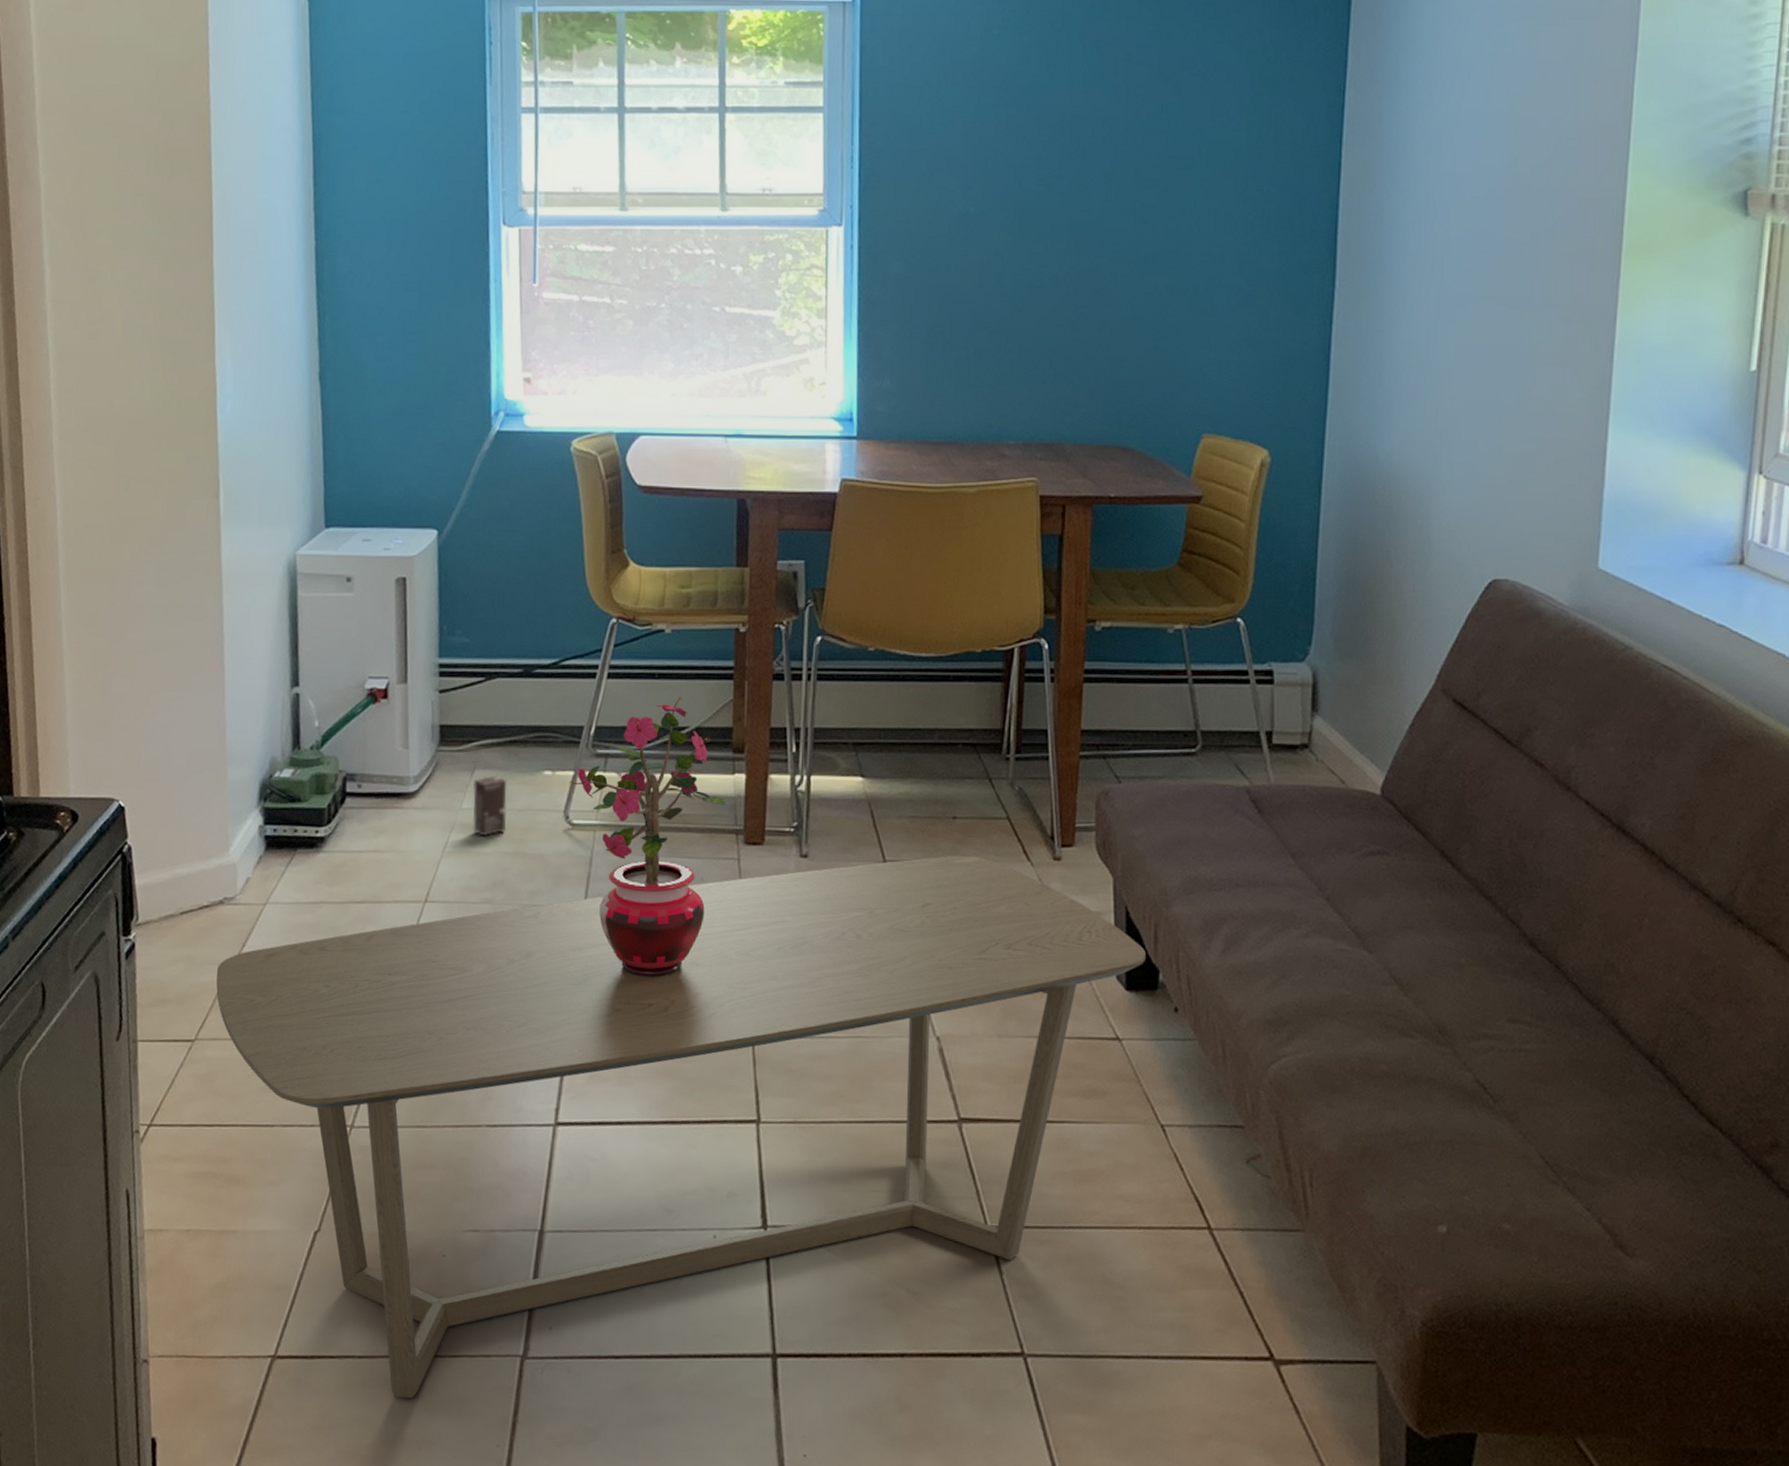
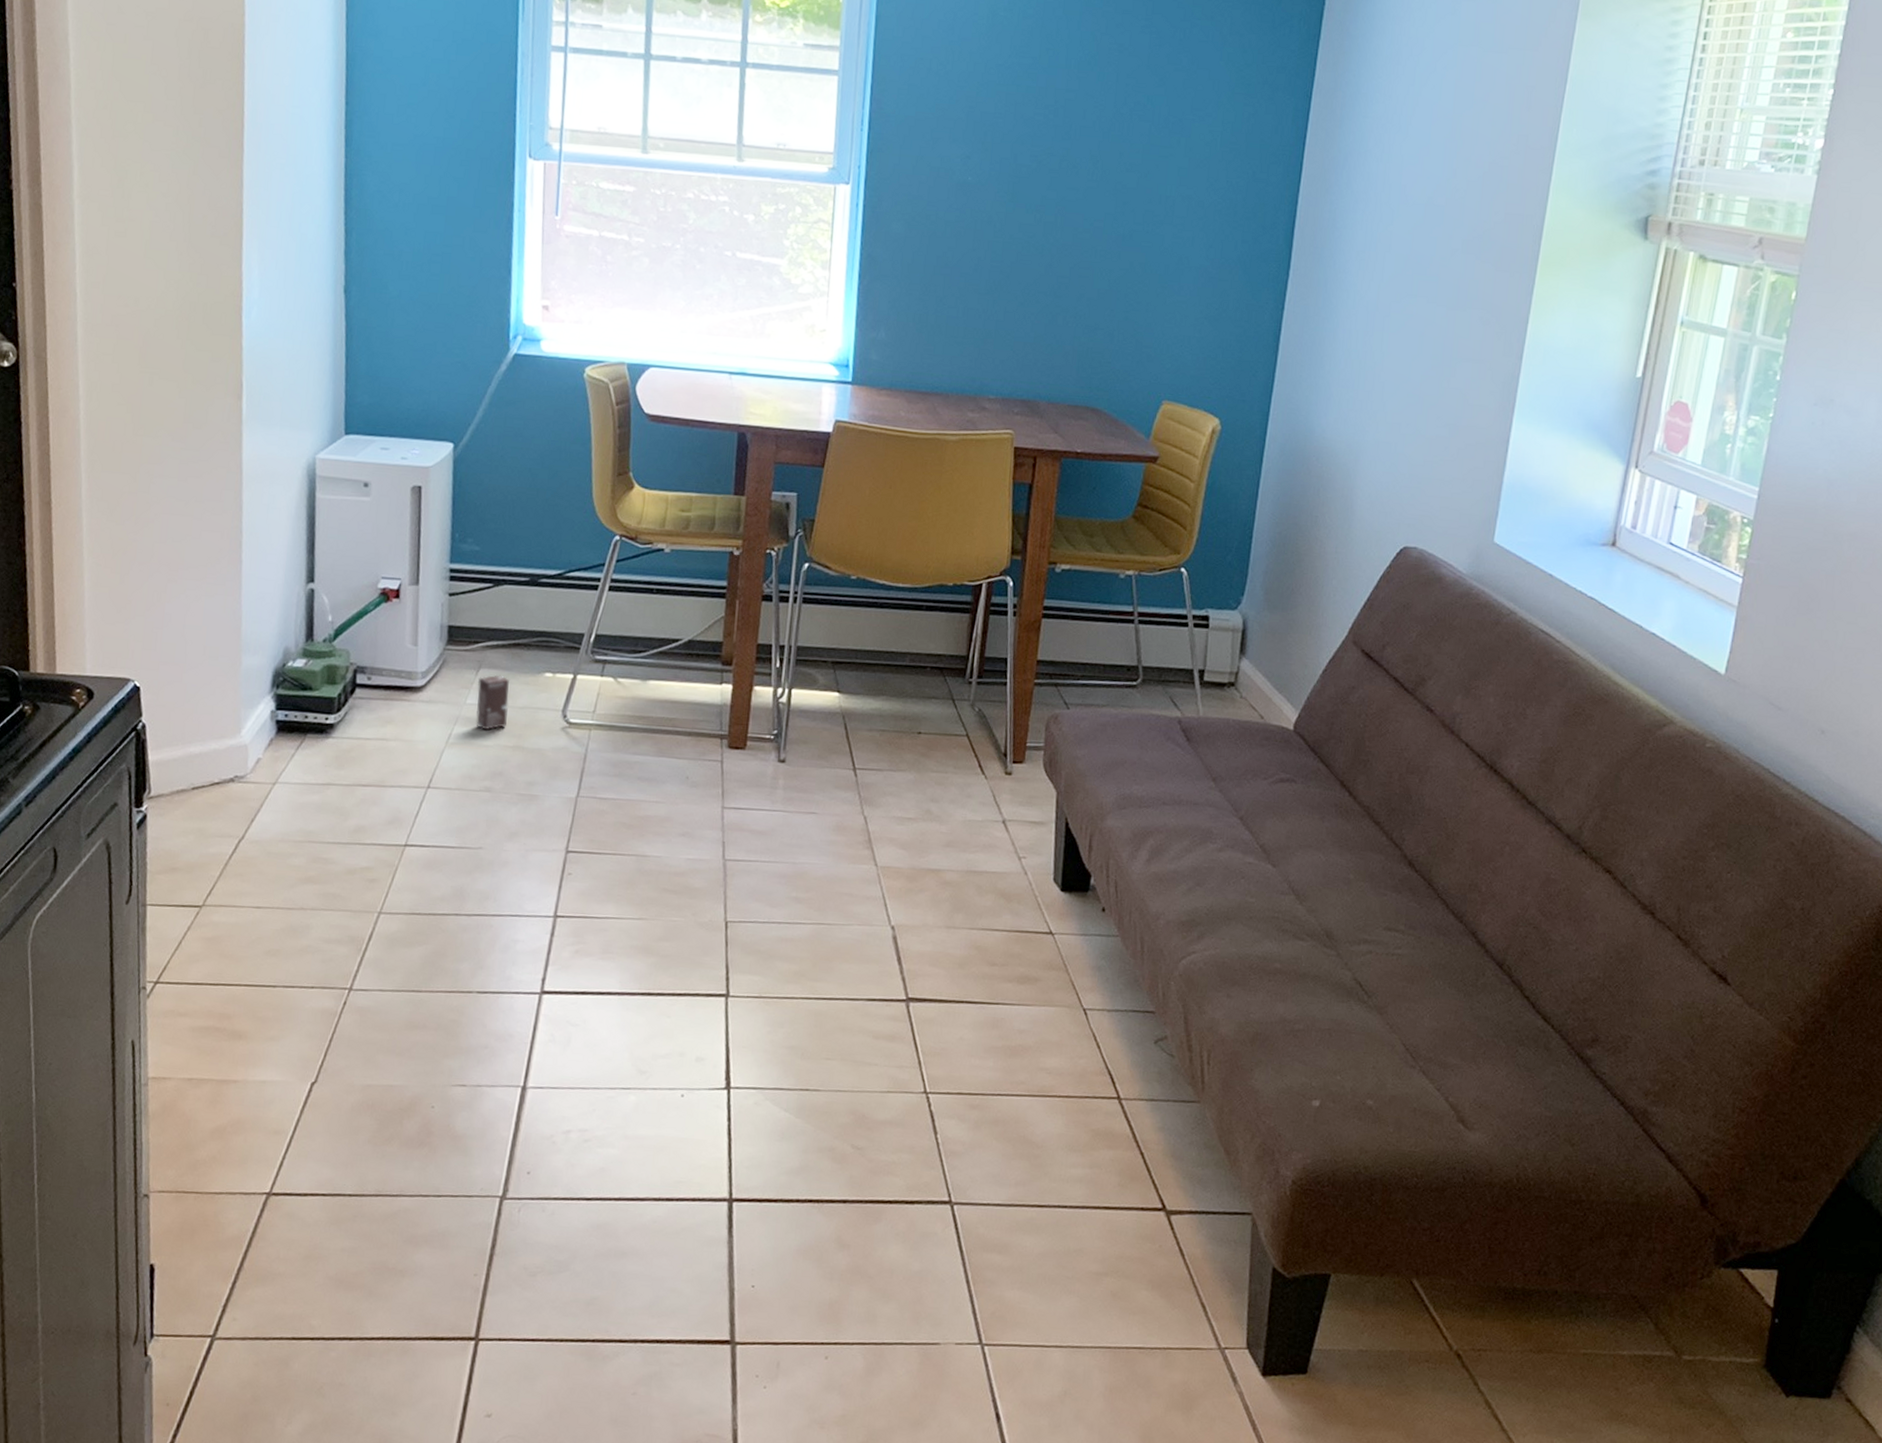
coffee table: present [216,855,1146,1398] -> none [224,766,1081,1232]
potted plant: present [568,695,726,977] -> none [568,610,713,864]

